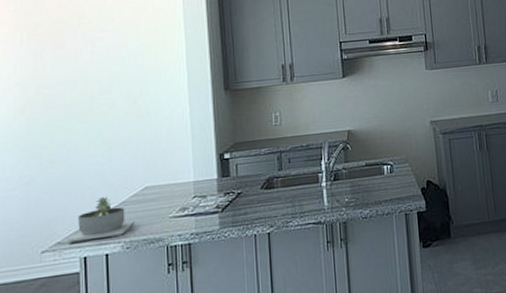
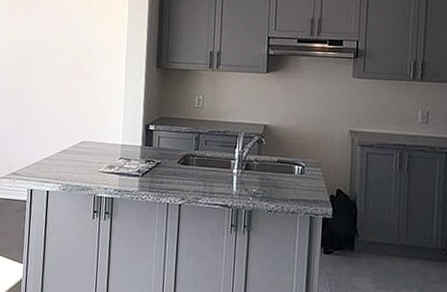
succulent planter: present [68,197,135,243] -> none [20,143,72,178]

